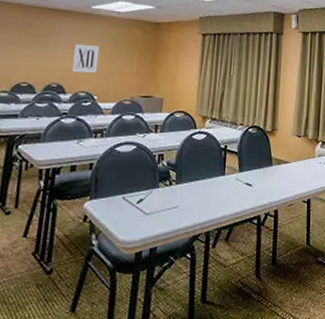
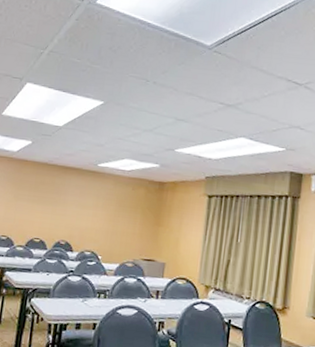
wall art: present [71,43,100,73] -> none [78,202,105,233]

